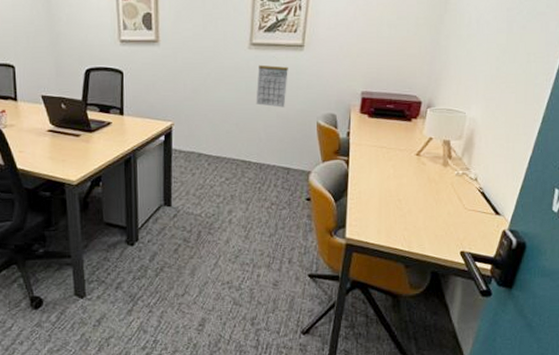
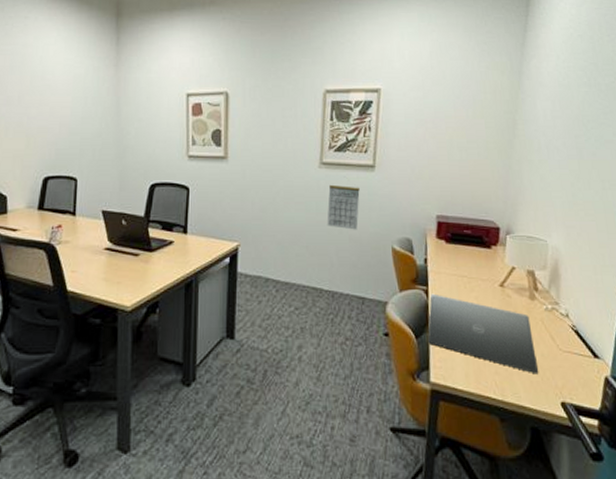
laptop: none [346,163,443,230] -> present [427,293,538,375]

